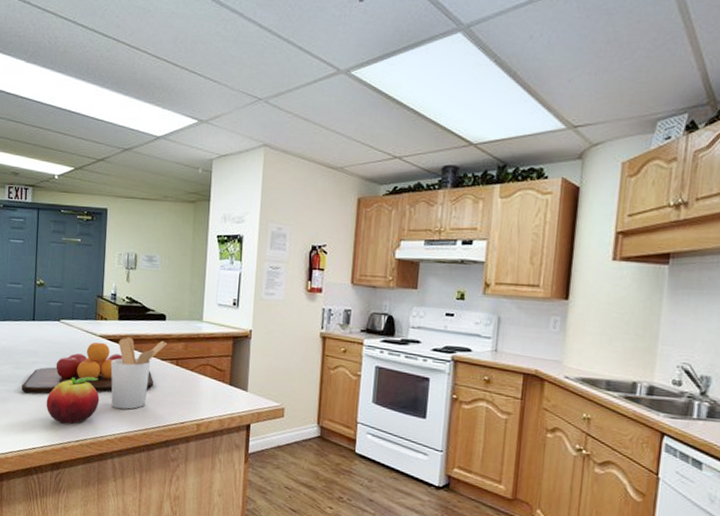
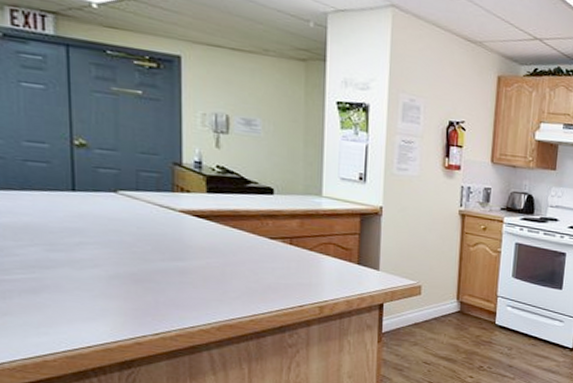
chopping board: present [21,342,153,394] -> none [61,218,260,281]
fruit: present [46,376,100,424] -> none [104,258,186,316]
utensil holder: present [110,337,168,410] -> none [199,213,277,295]

